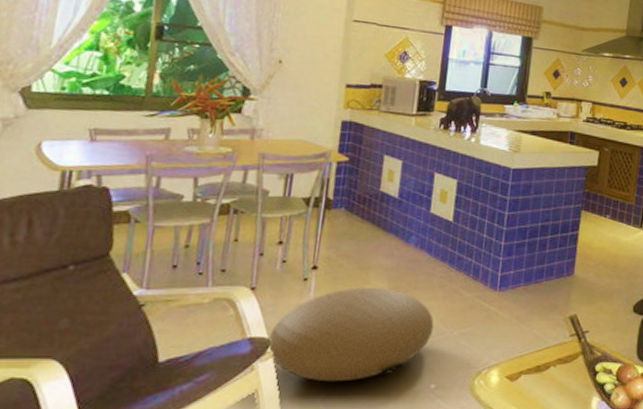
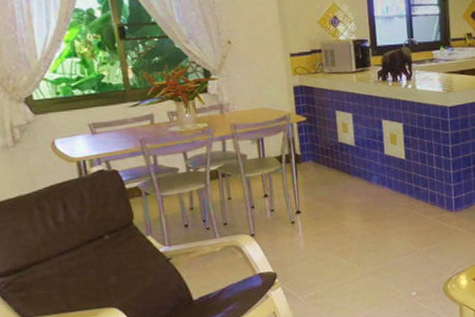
pouf: present [267,287,434,382] -> none [274,221,406,300]

